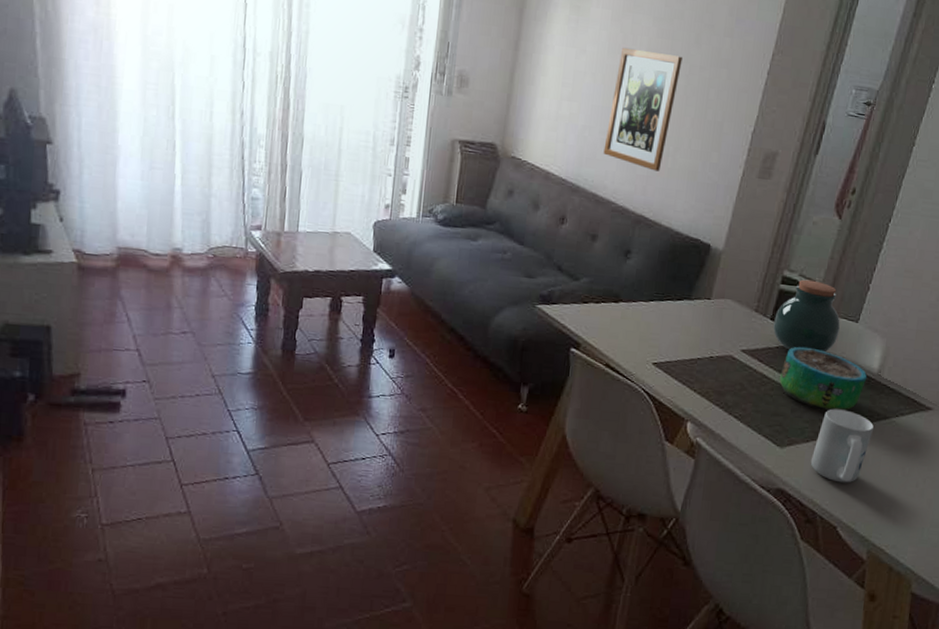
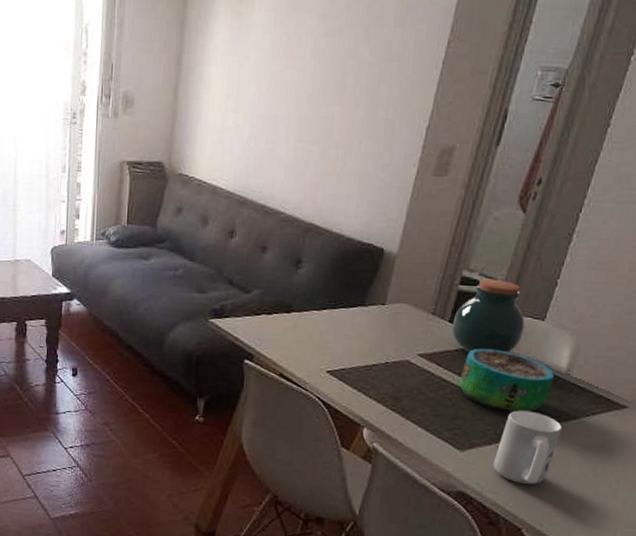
wall art: present [603,47,683,172] -> none [270,50,350,177]

